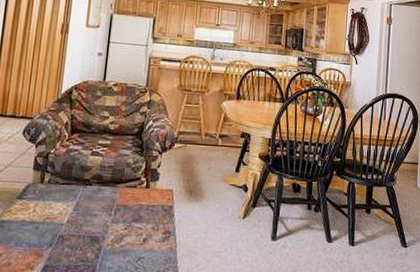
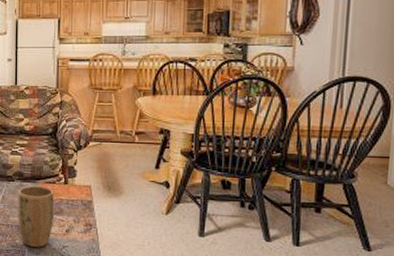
plant pot: none [91,191,134,261] -> present [17,186,54,248]

